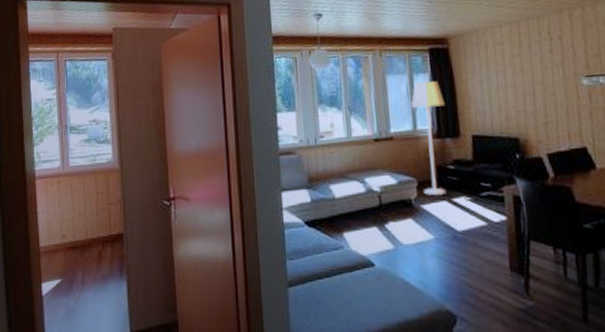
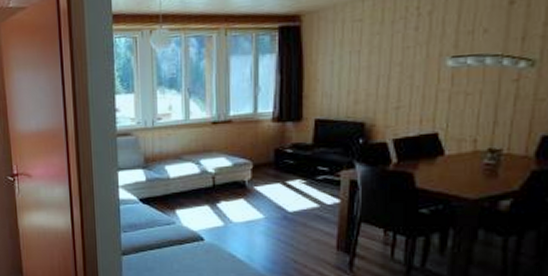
lamp: present [411,81,447,195] -> none [254,62,291,177]

